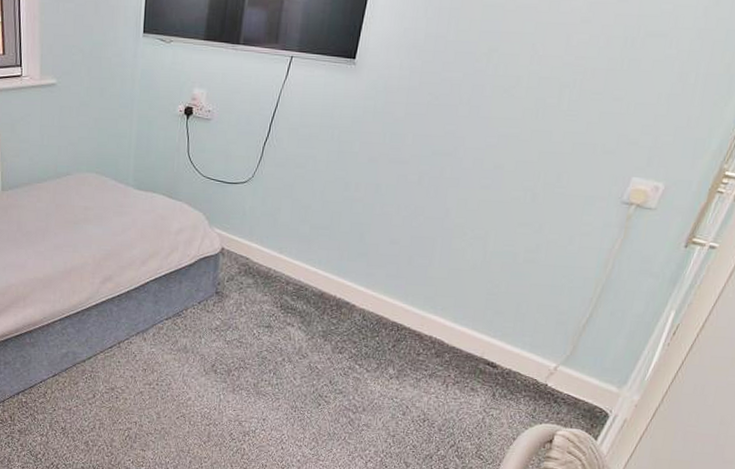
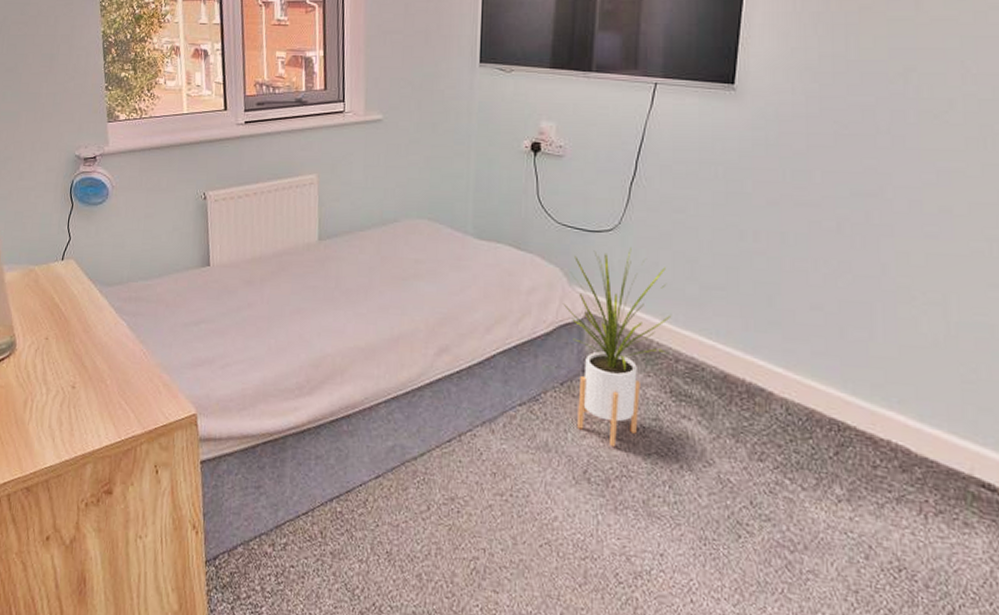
house plant: none [203,197,287,347] -> present [563,248,672,446]

